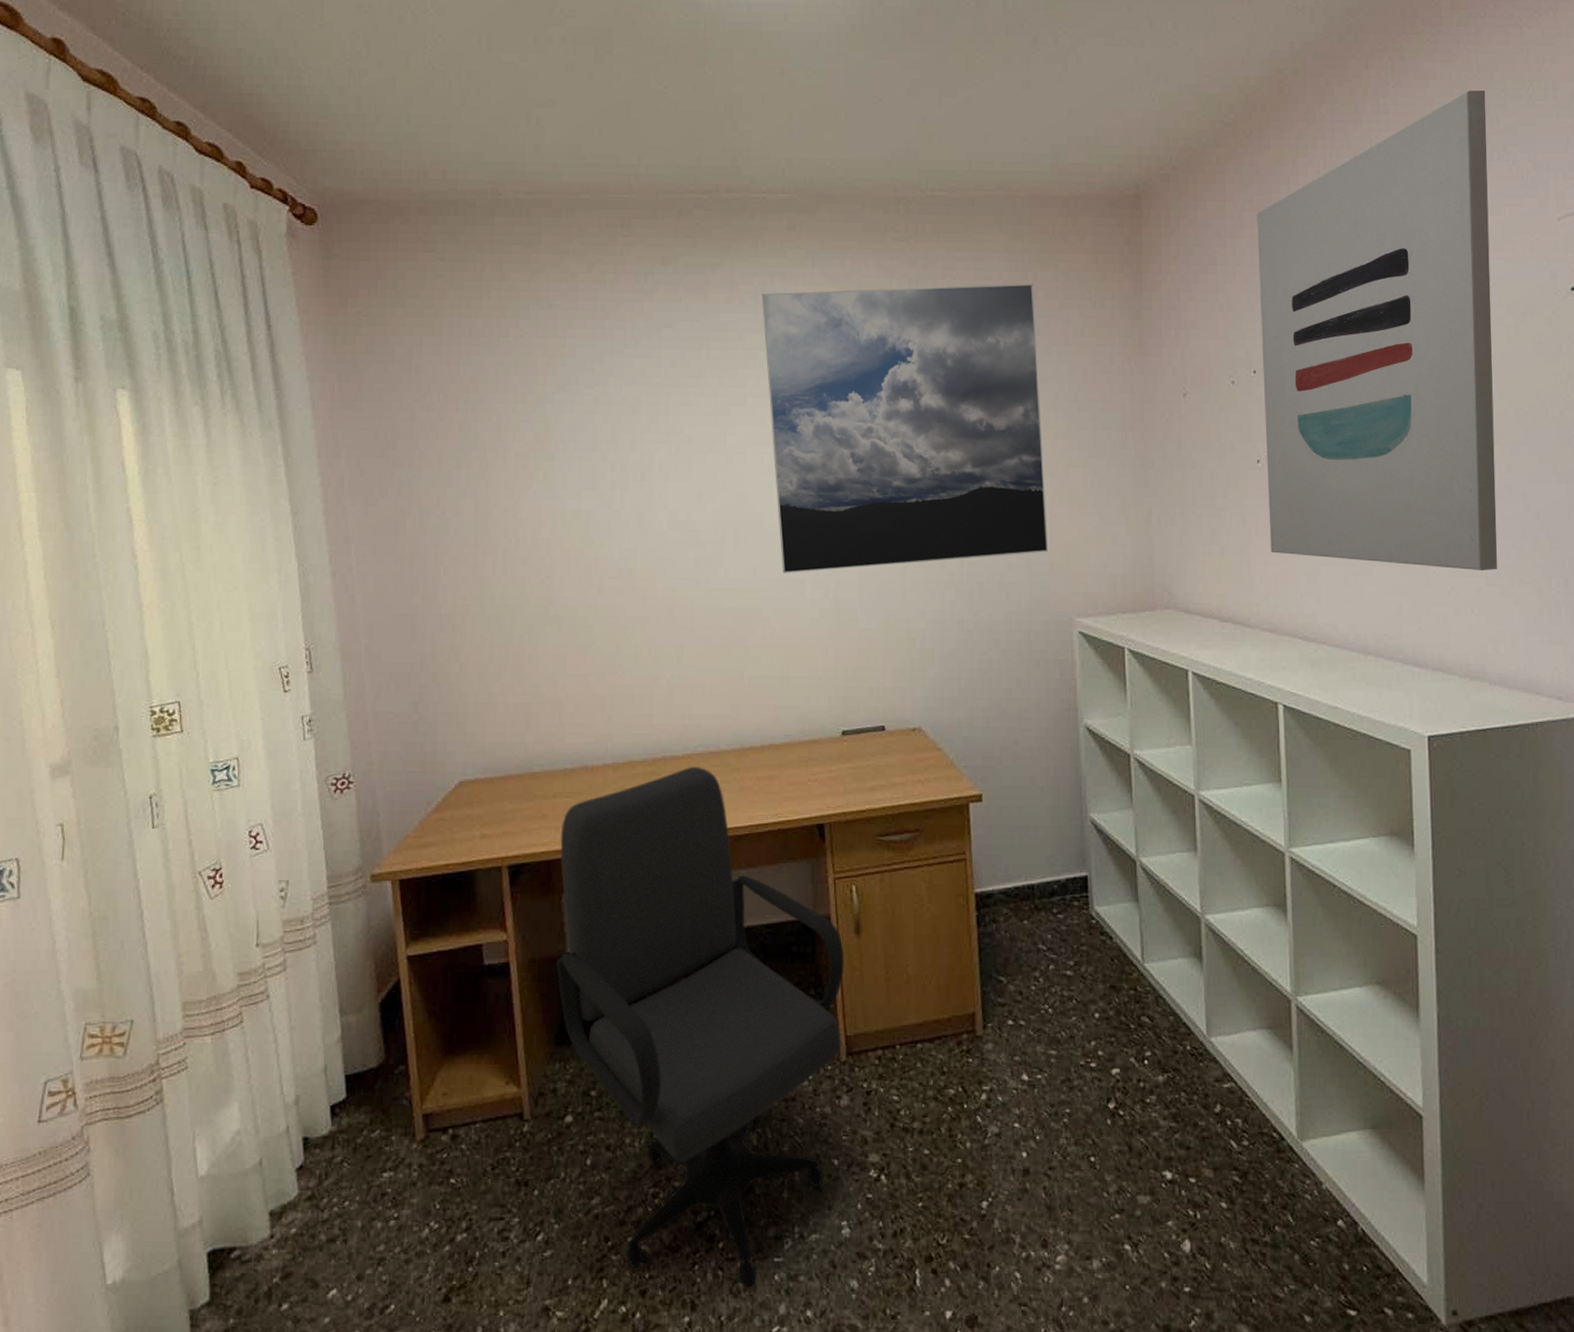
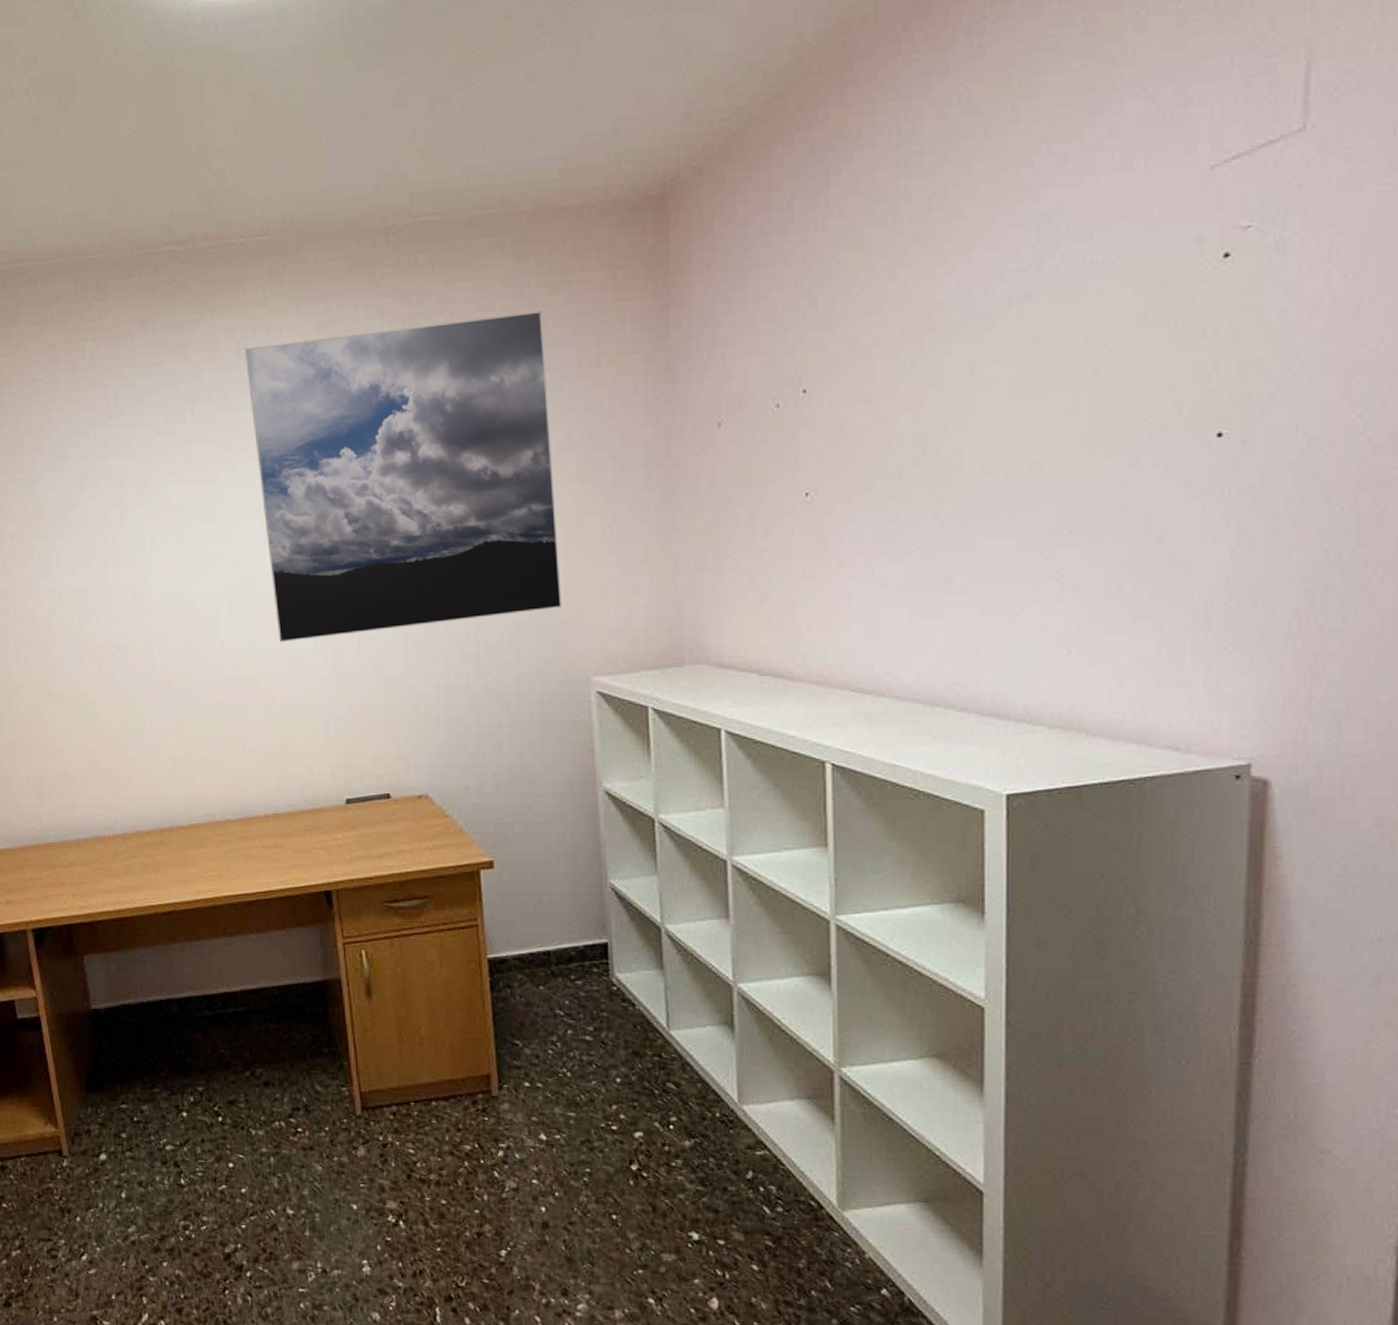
office chair: present [556,766,845,1289] -> none [78,835,357,1314]
wall art: present [1257,90,1498,571] -> none [810,9,1119,607]

